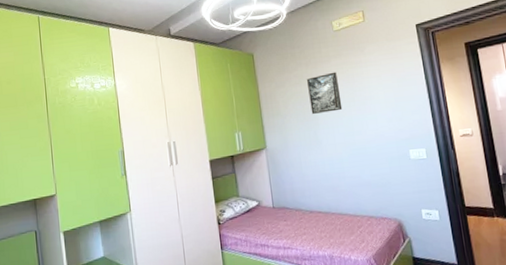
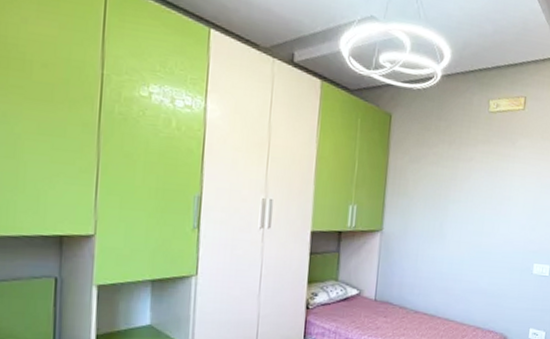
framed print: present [307,72,343,114] -> none [442,159,481,205]

